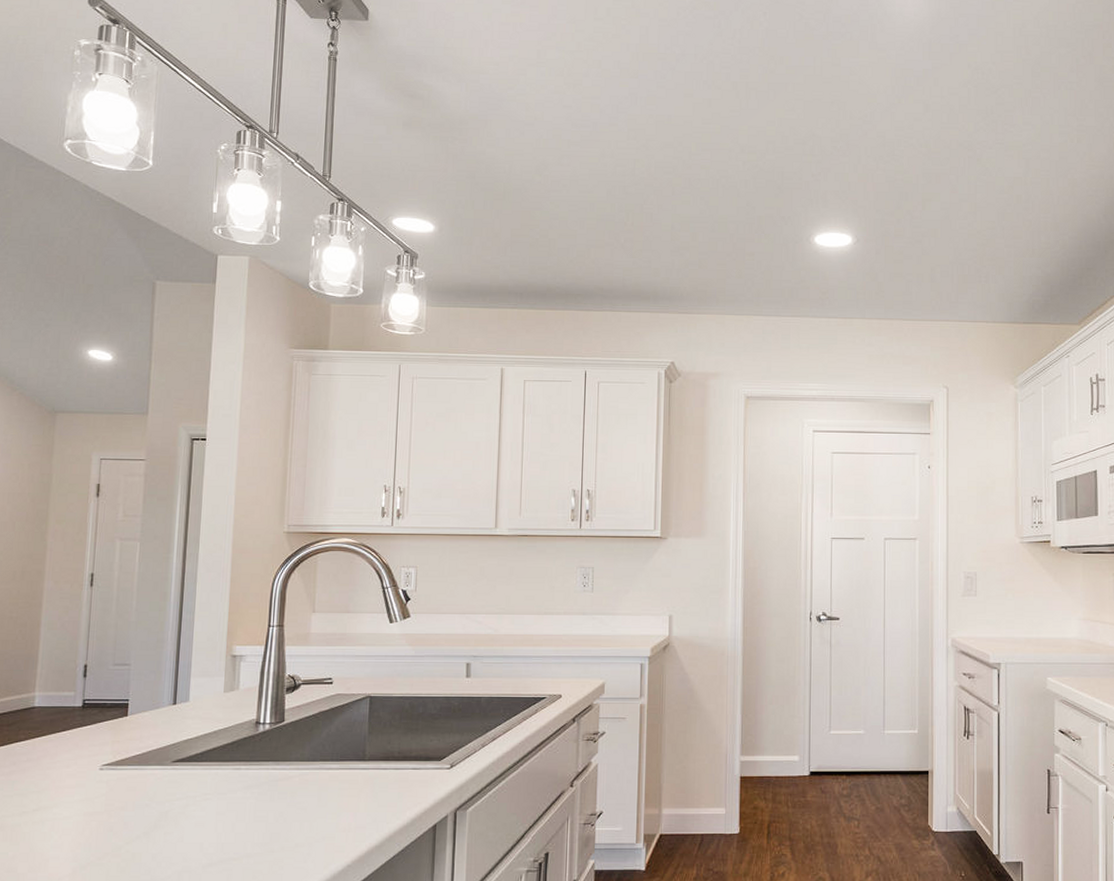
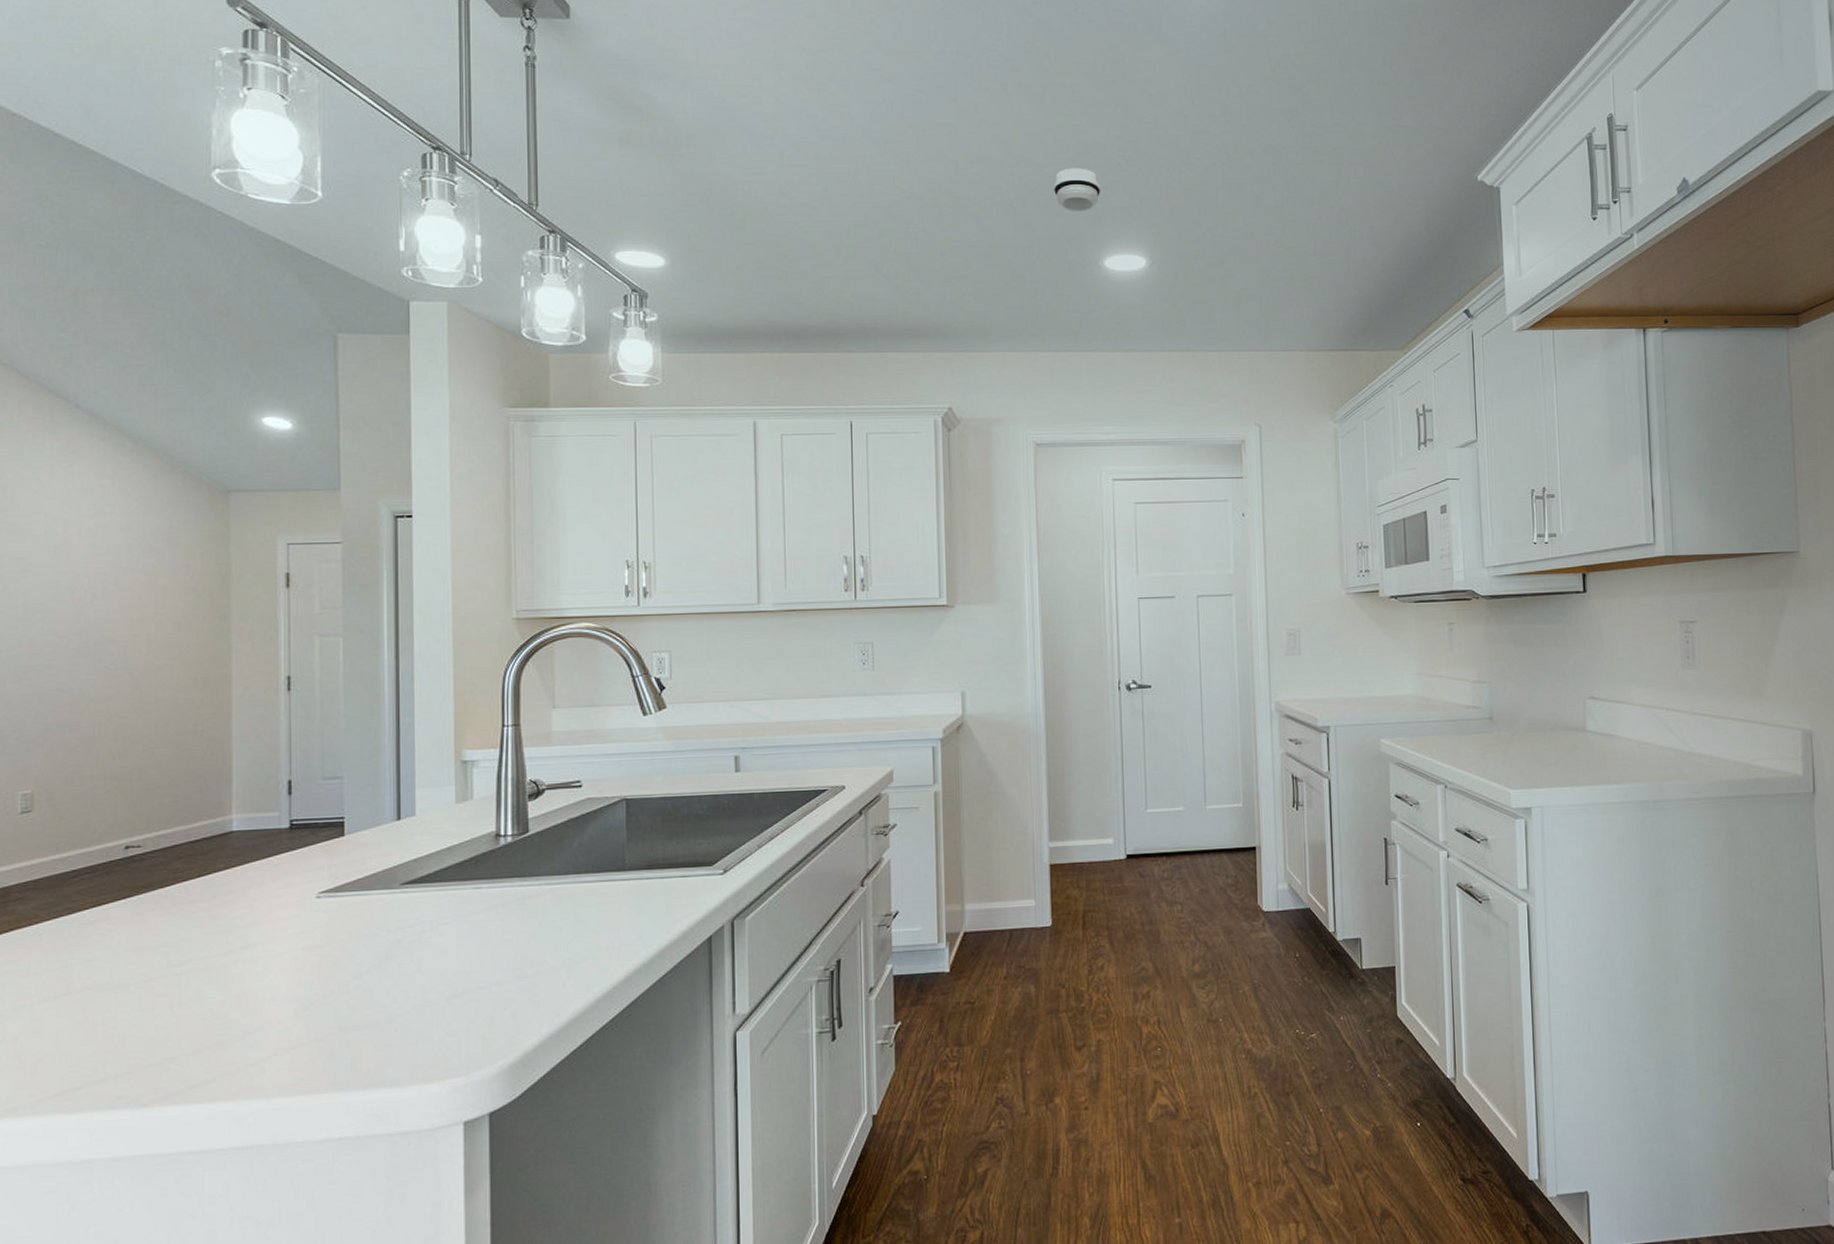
smoke detector: none [772,156,815,194] -> present [1053,168,1102,211]

